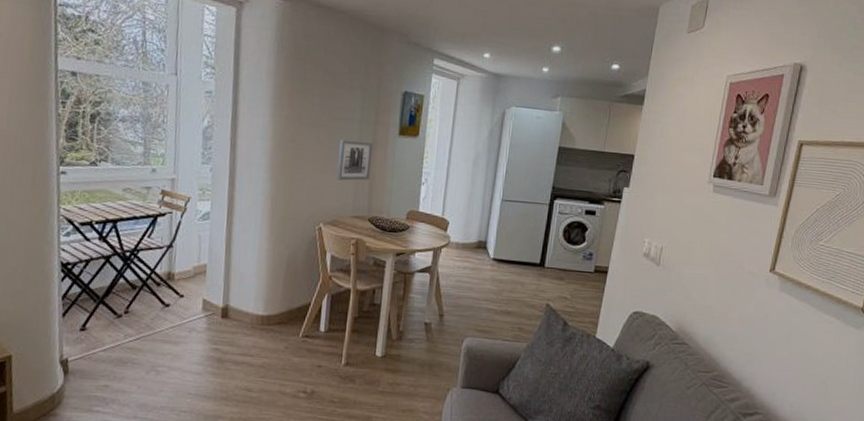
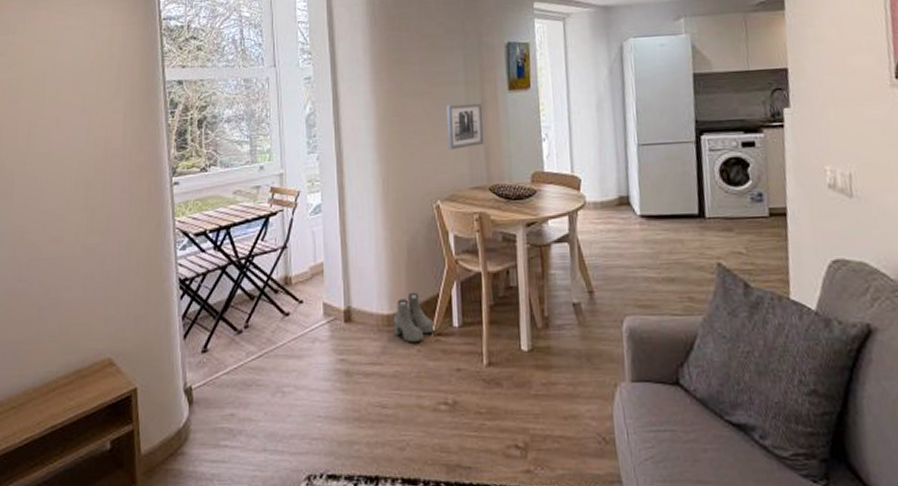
boots: none [266,299,304,341] -> present [393,292,435,343]

